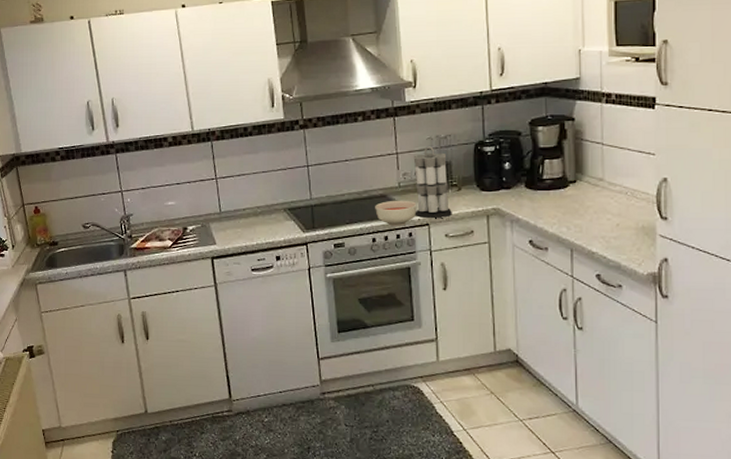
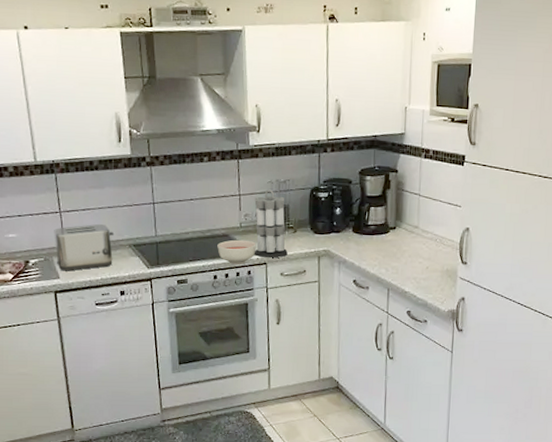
toaster: none [210,189,269,237] -> present [54,224,115,271]

